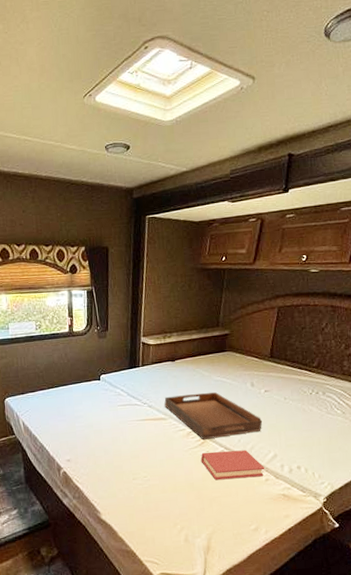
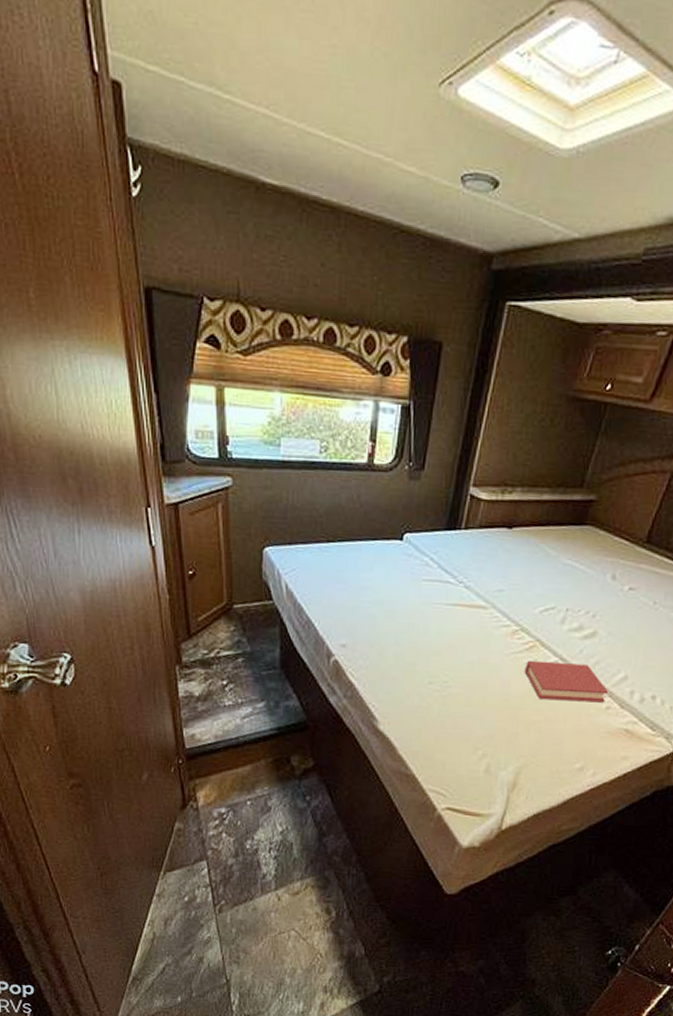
serving tray: present [164,392,263,440] -> none [487,577,618,644]

